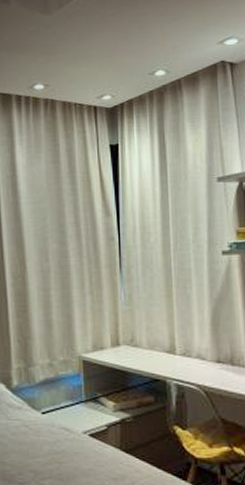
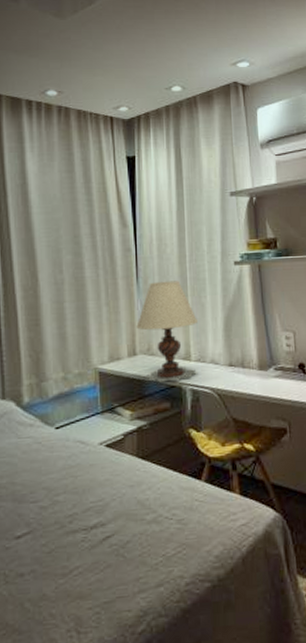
table lamp: none [120,270,183,375] -> present [136,280,198,383]

